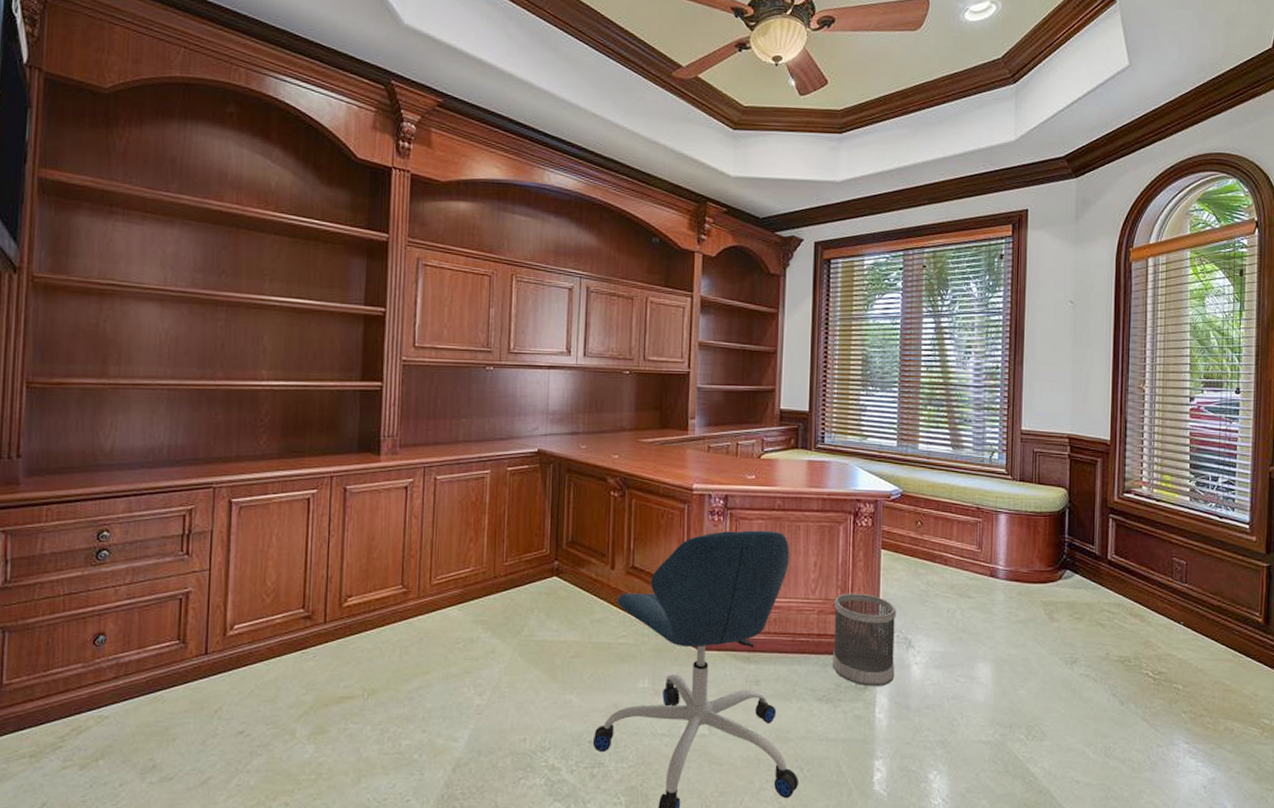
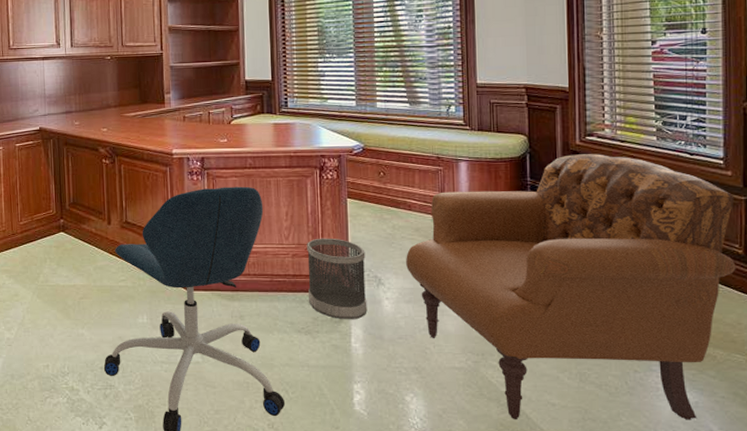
armchair: none [938,512,1257,799] -> present [406,154,736,420]

